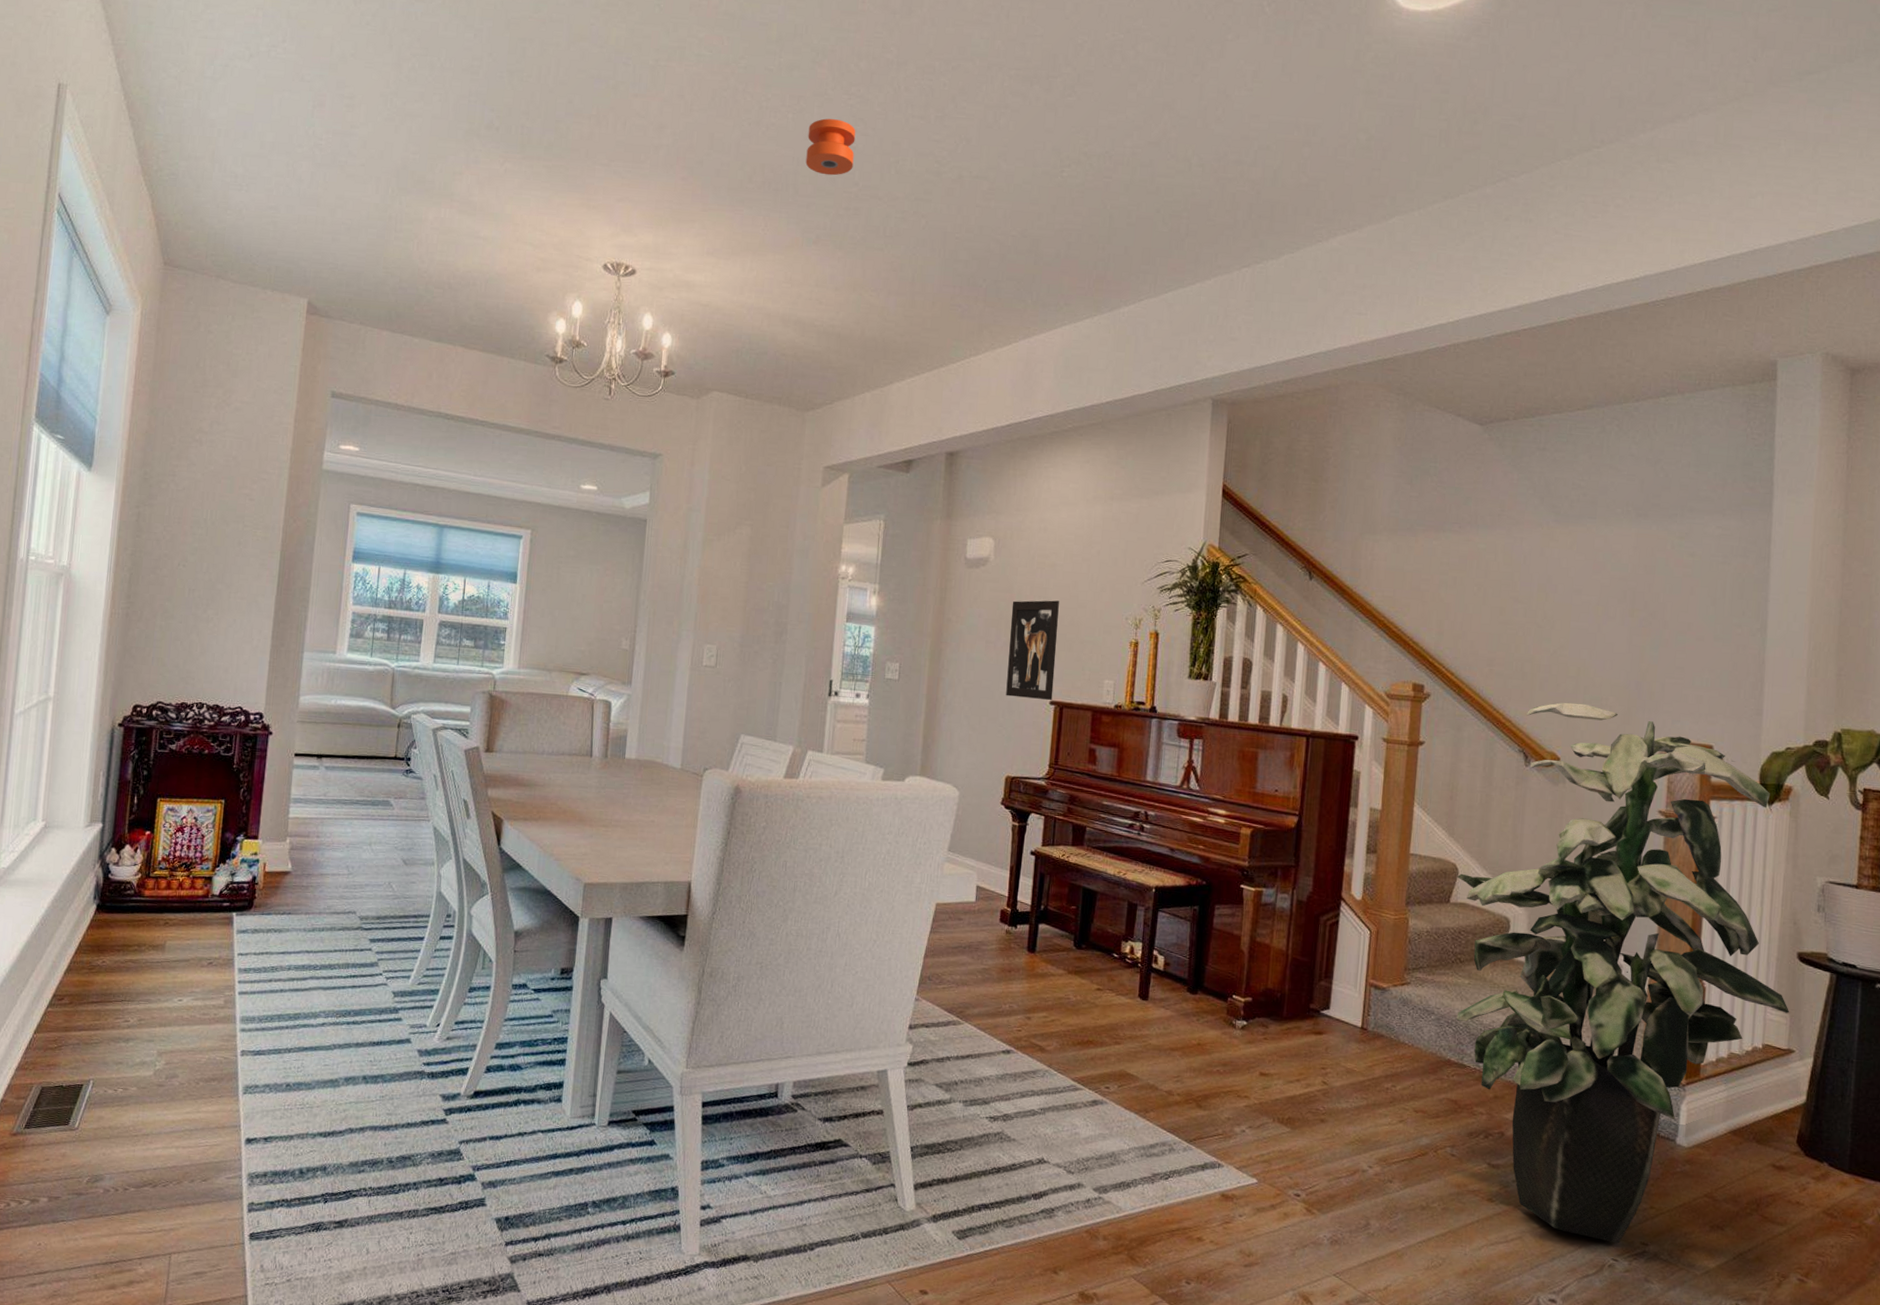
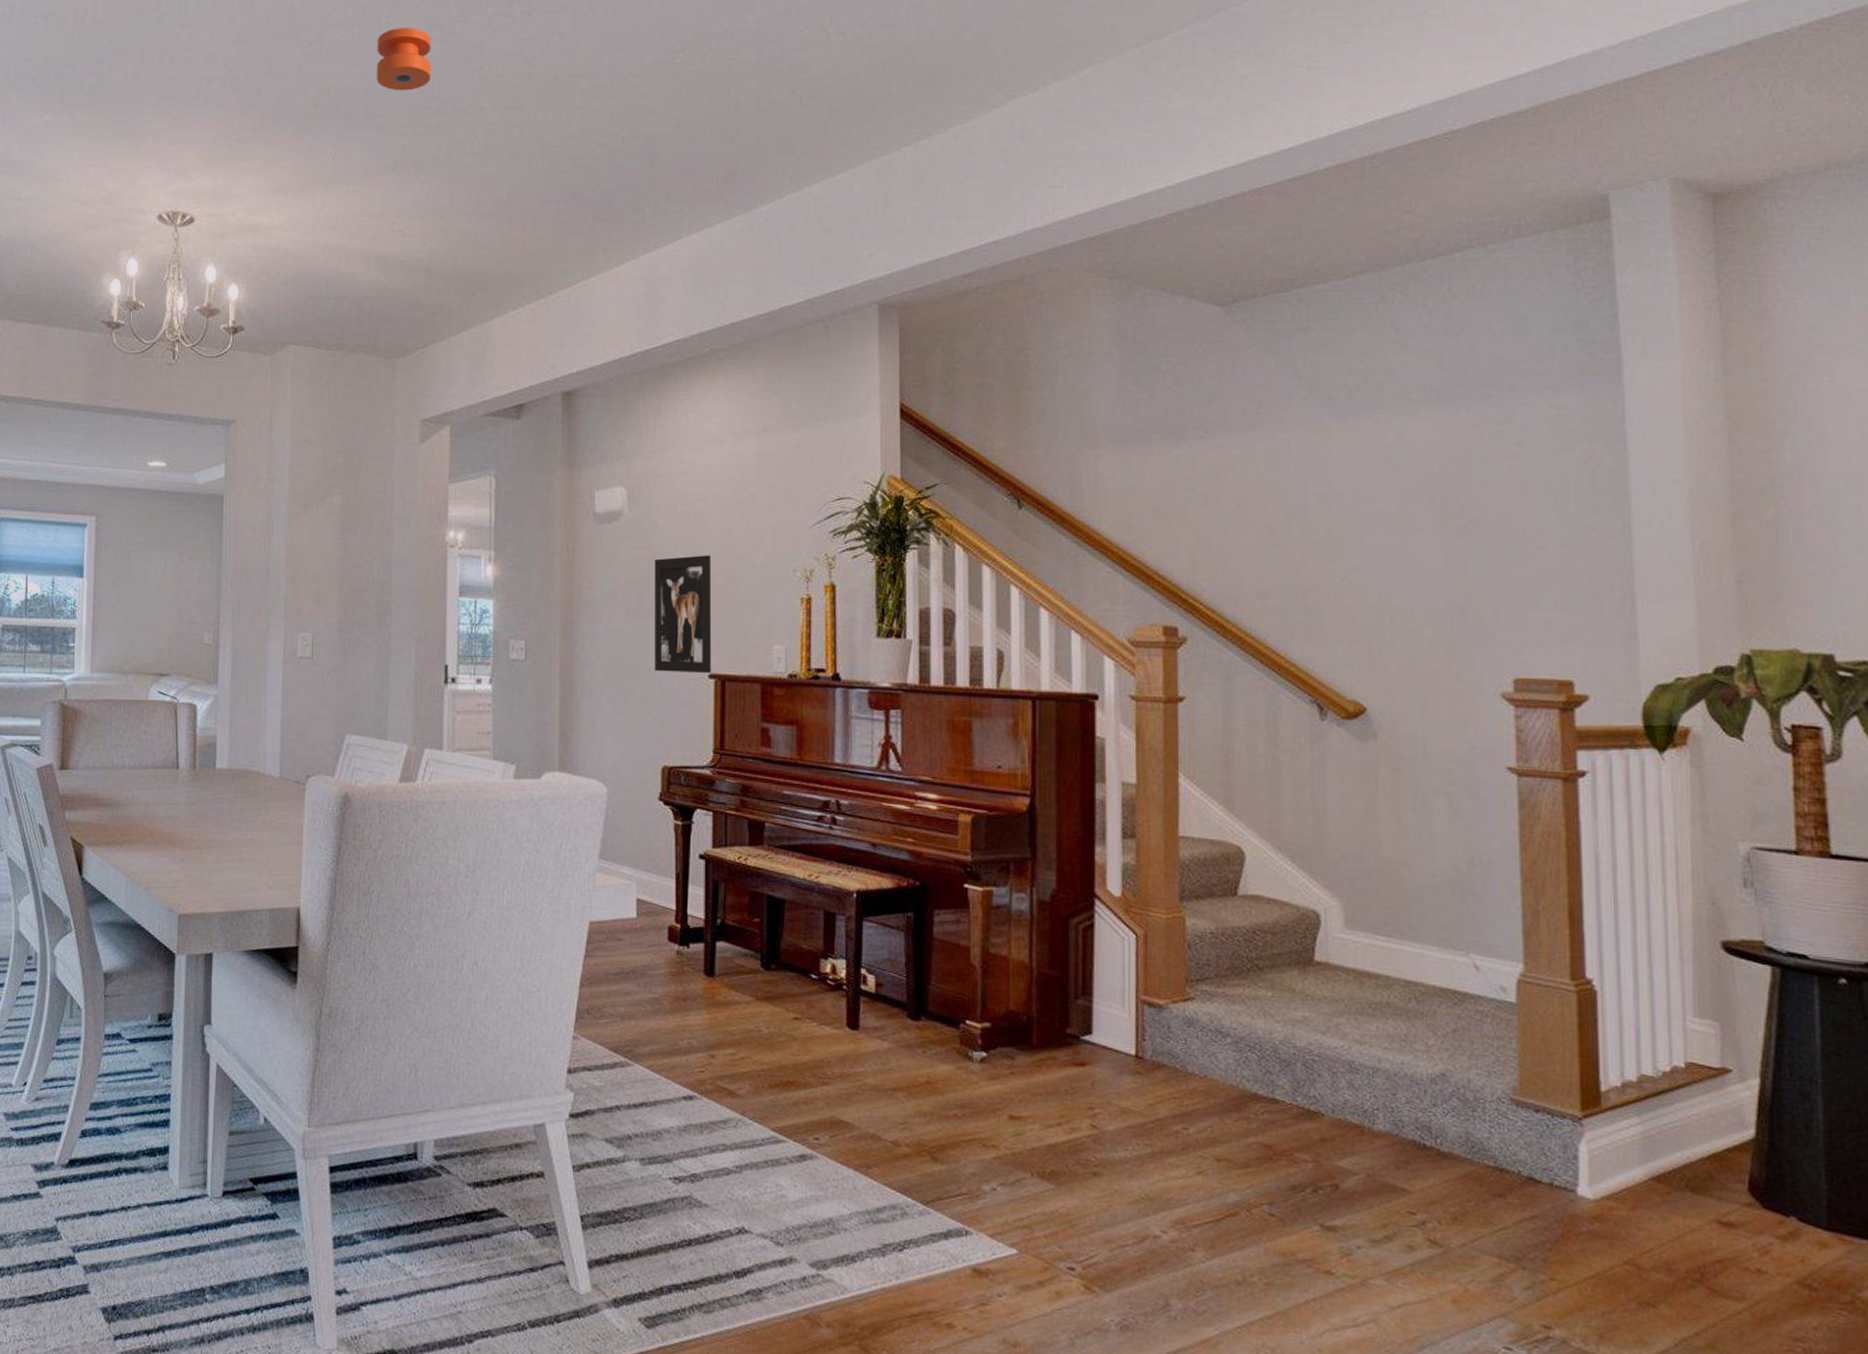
indoor plant: present [1456,702,1790,1244] -> none [1244,637,1719,1327]

